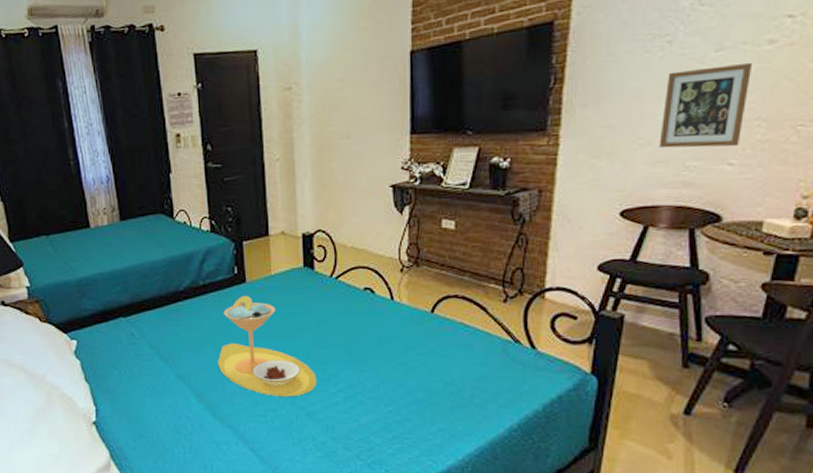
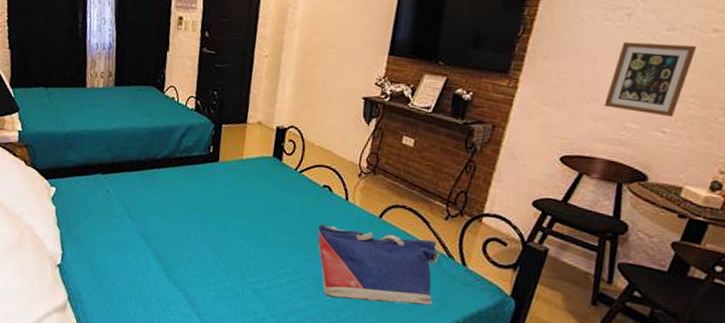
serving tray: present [217,295,318,398] -> none [180,173,267,273]
tote bag: none [366,327,506,409] -> present [317,223,440,306]

